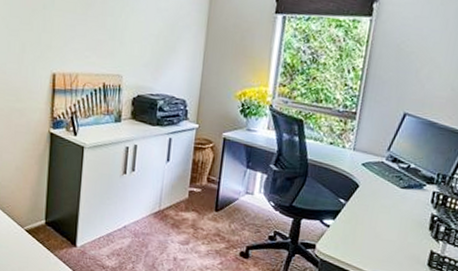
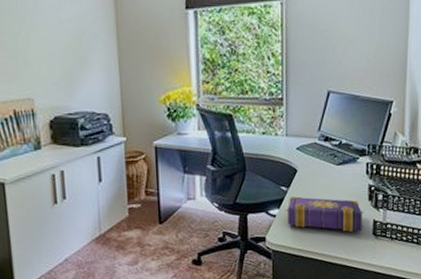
book: none [340,211,422,259] -> present [285,196,364,232]

